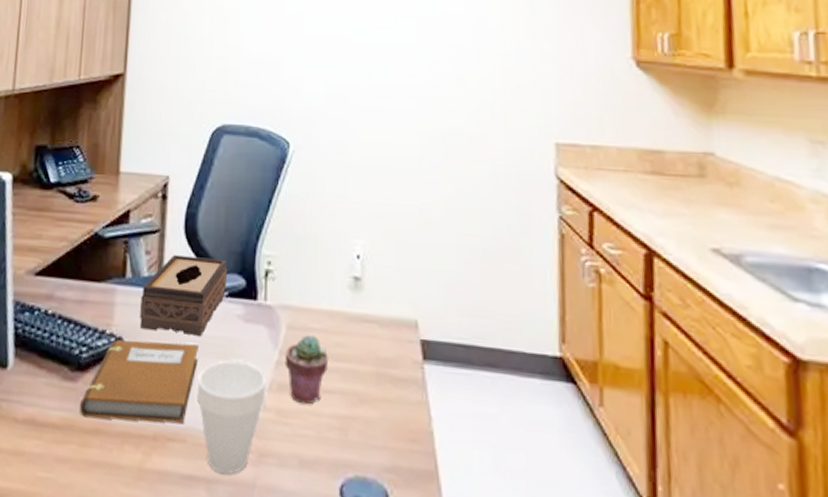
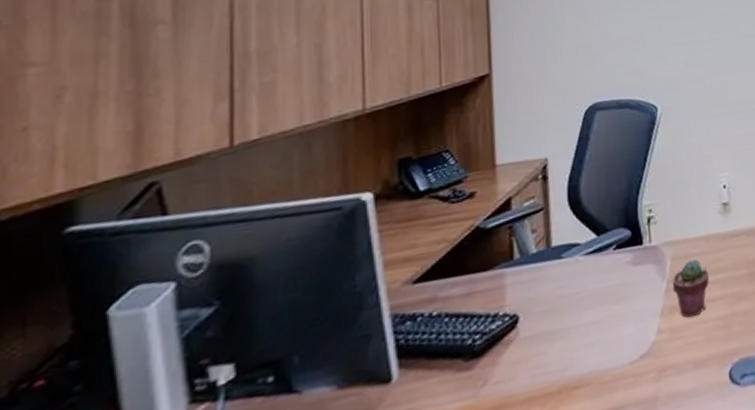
notebook: present [80,340,198,424] -> none [479,298,594,399]
tissue box: present [139,254,227,336] -> none [532,218,614,300]
cup: present [196,360,266,474] -> none [595,299,660,400]

